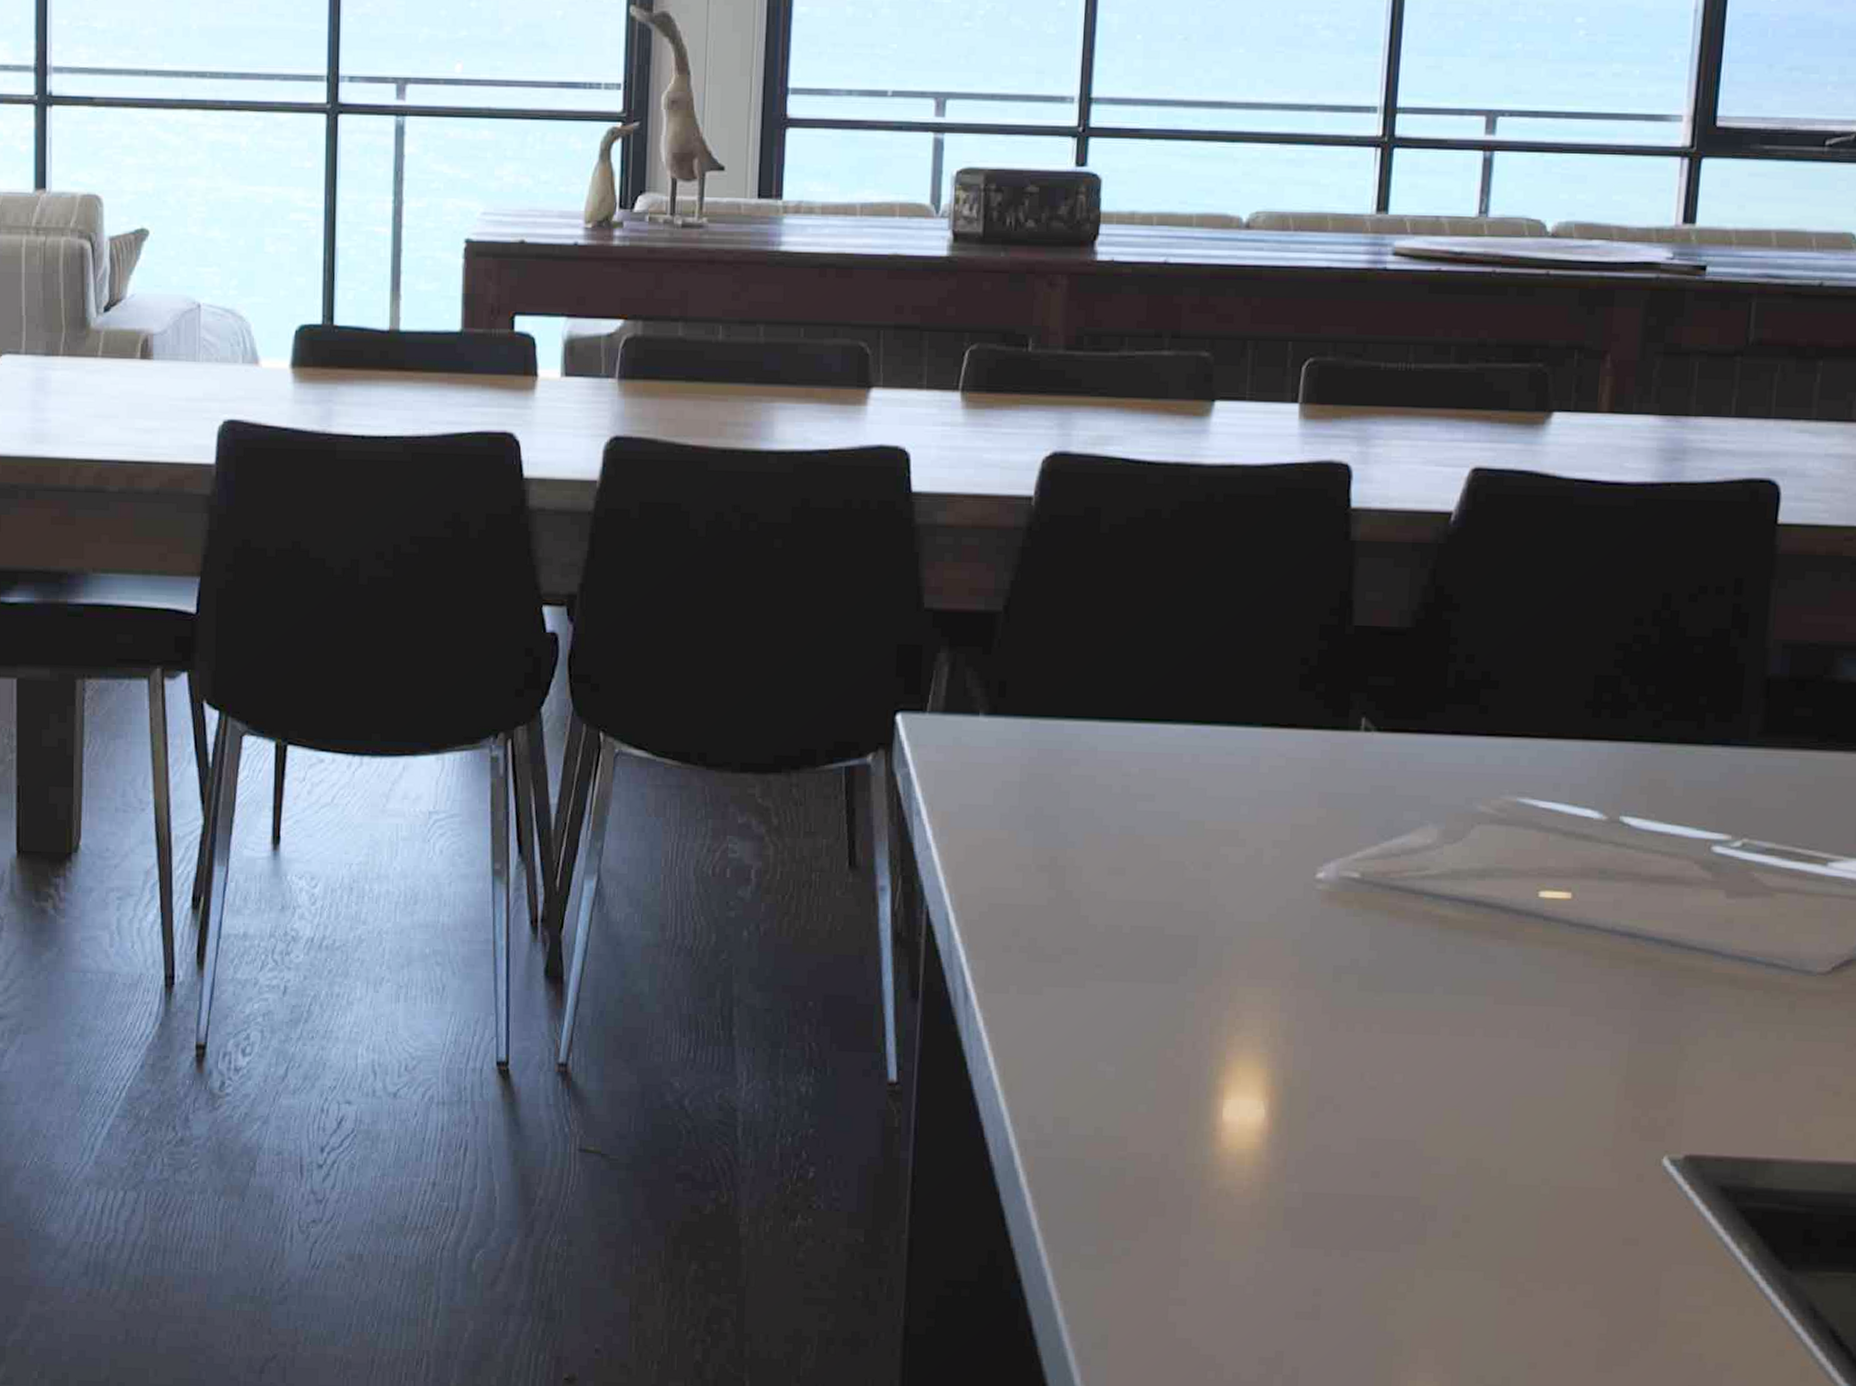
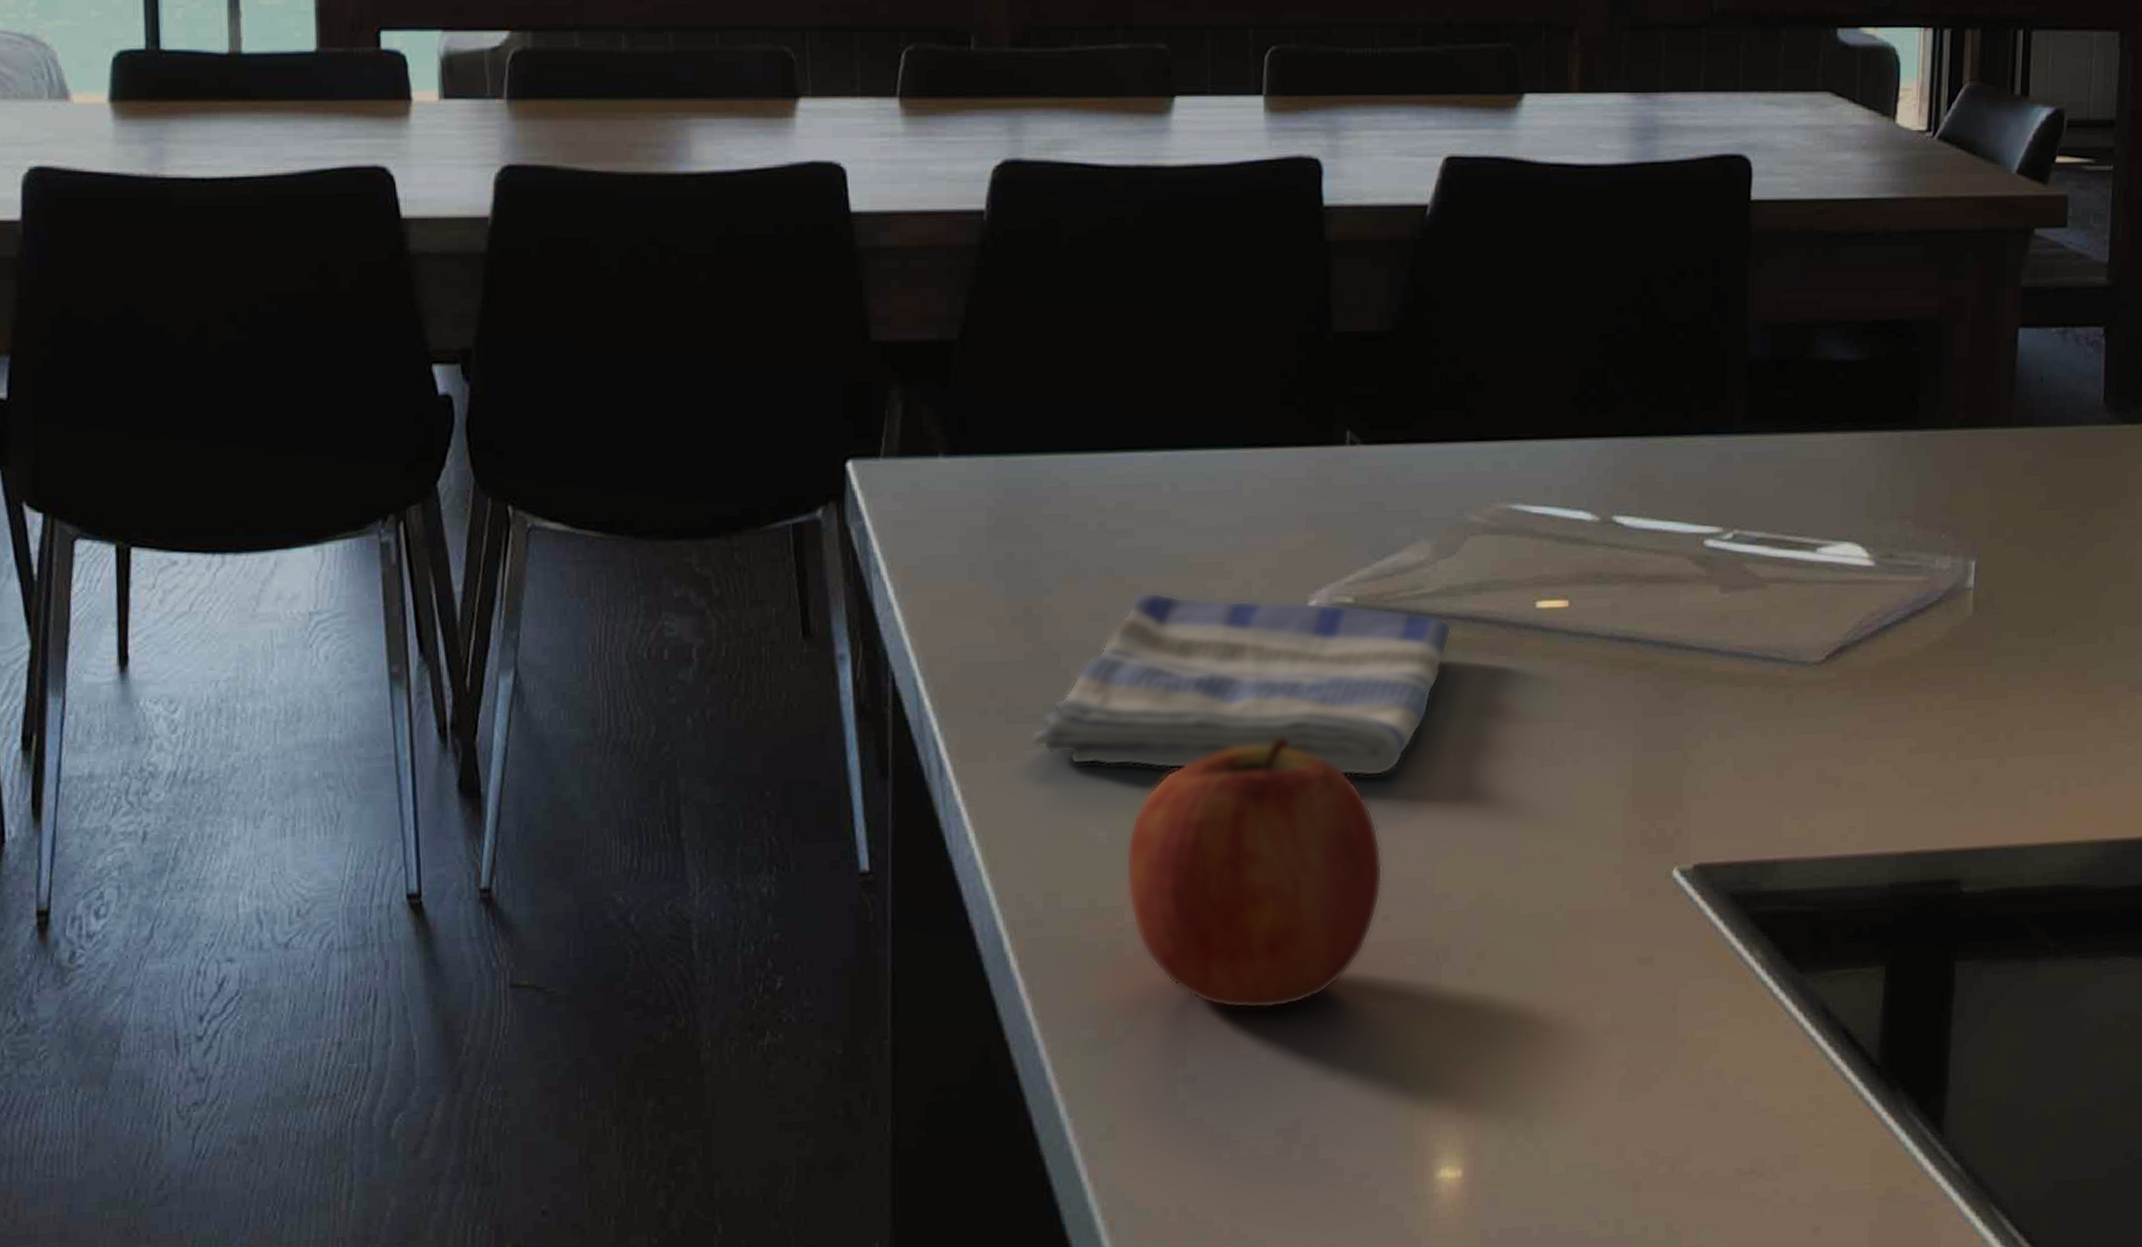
dish towel: none [1049,852,1455,1042] -> present [1030,591,1452,777]
fruit: none [1130,997,1376,1246] -> present [1126,738,1383,1009]

